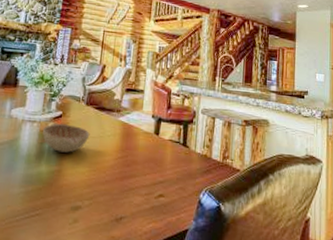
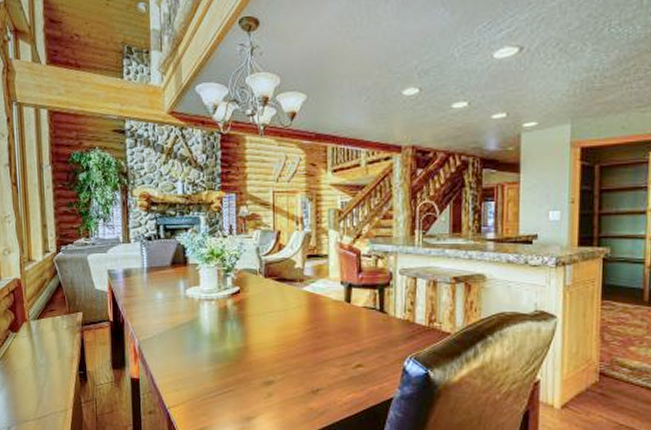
decorative bowl: present [42,123,90,153] -> none [221,299,273,329]

